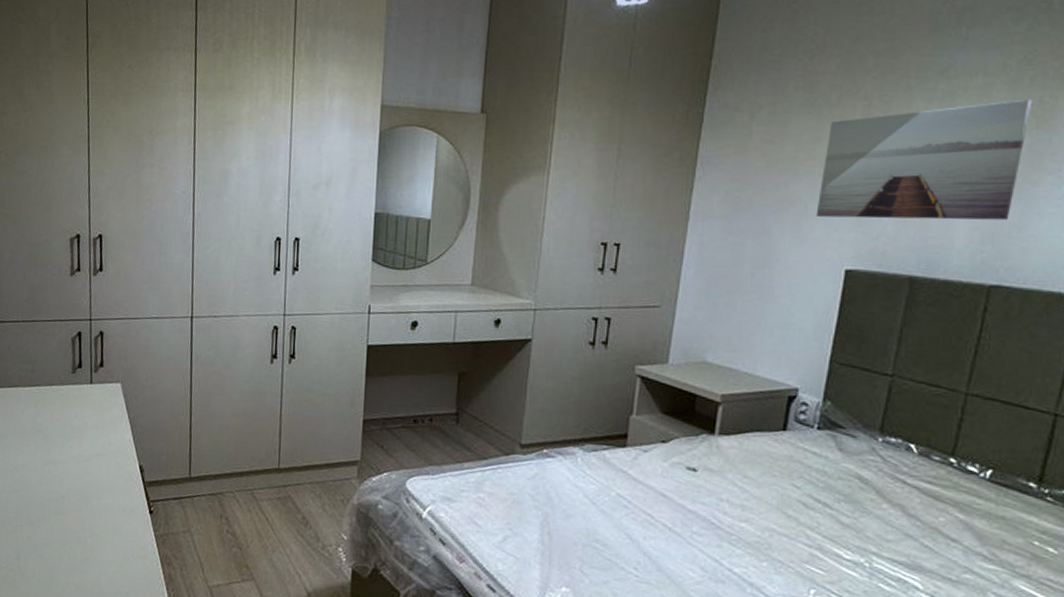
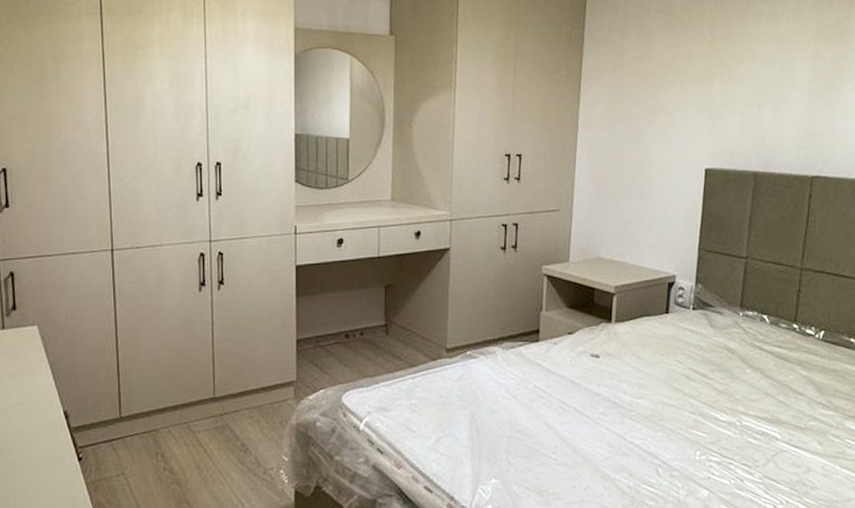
wall art: present [816,99,1033,221] -> none [679,20,832,123]

